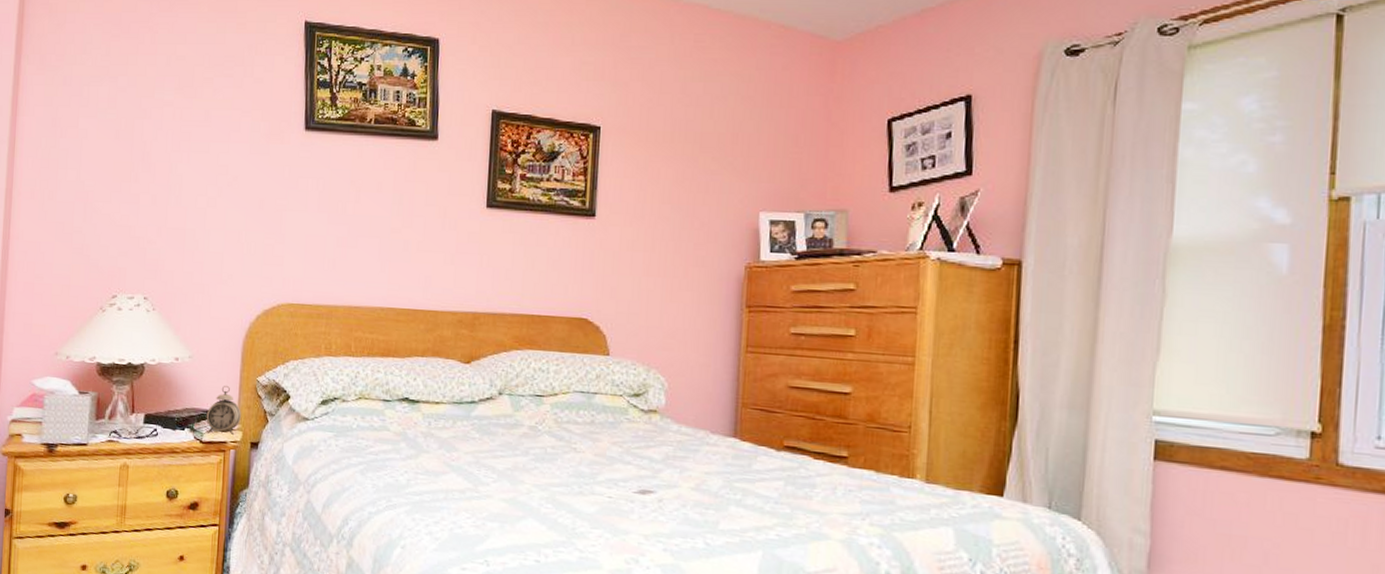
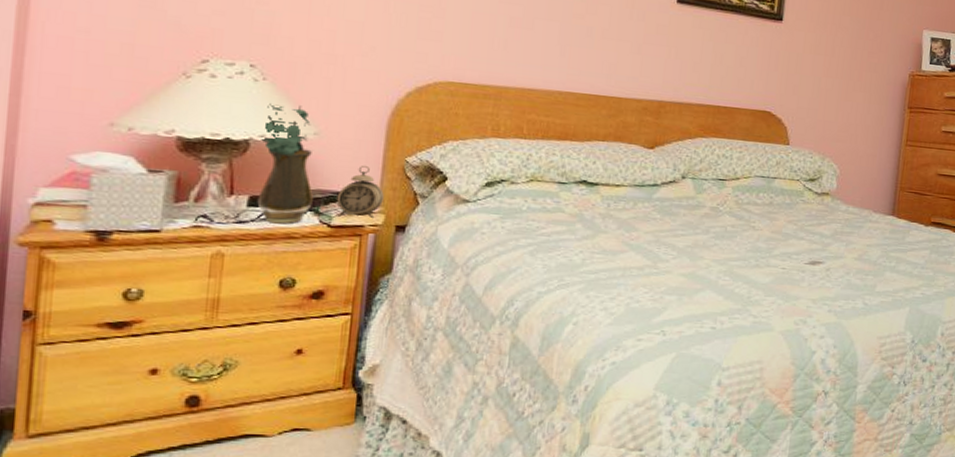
vase: none [150,331,189,440] -> present [257,104,313,224]

